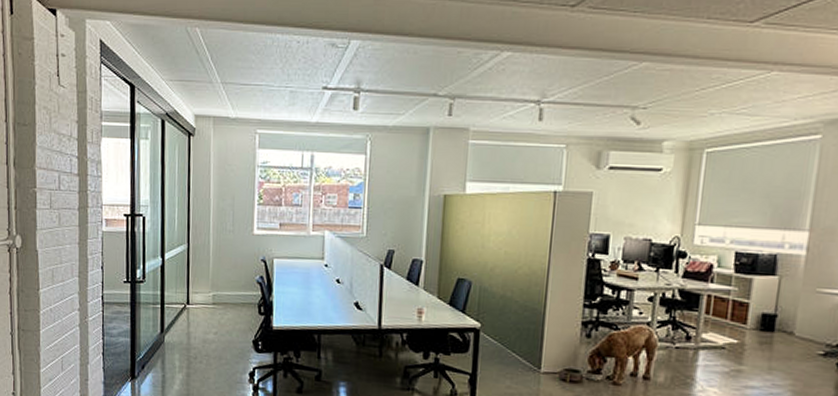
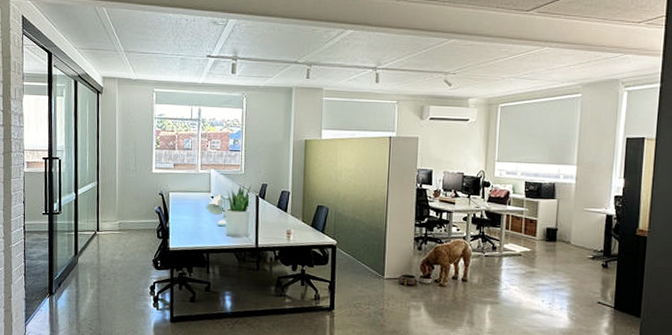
desk lamp: none [318,261,348,302] -> present [206,193,230,227]
planter: none [341,250,375,316] -> present [225,184,252,238]

